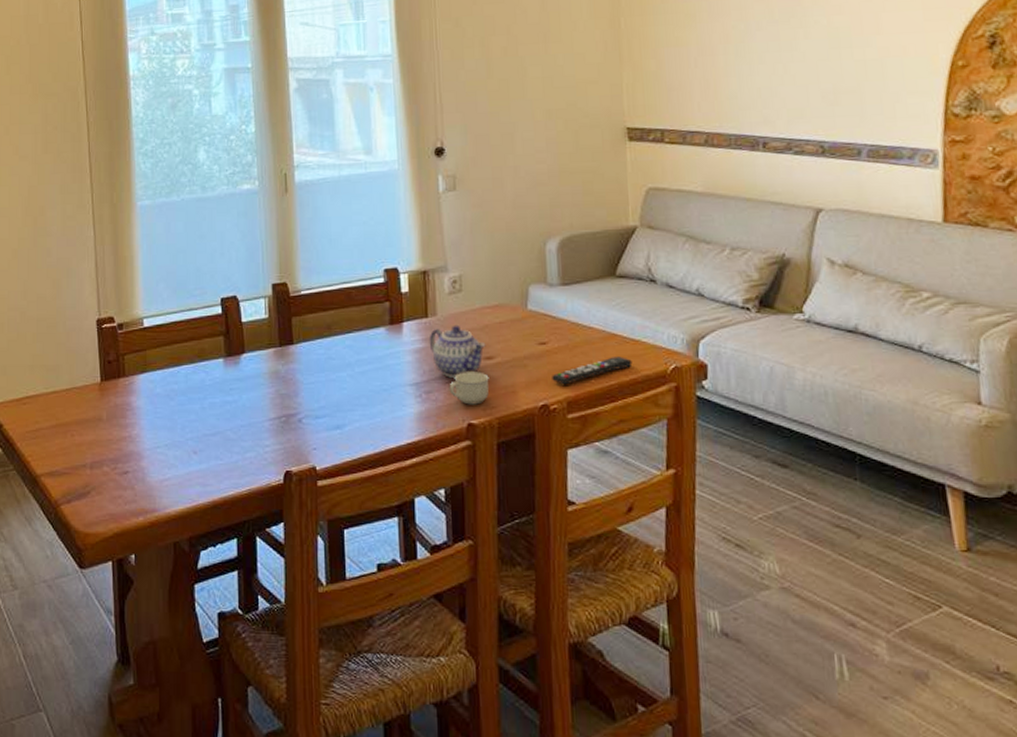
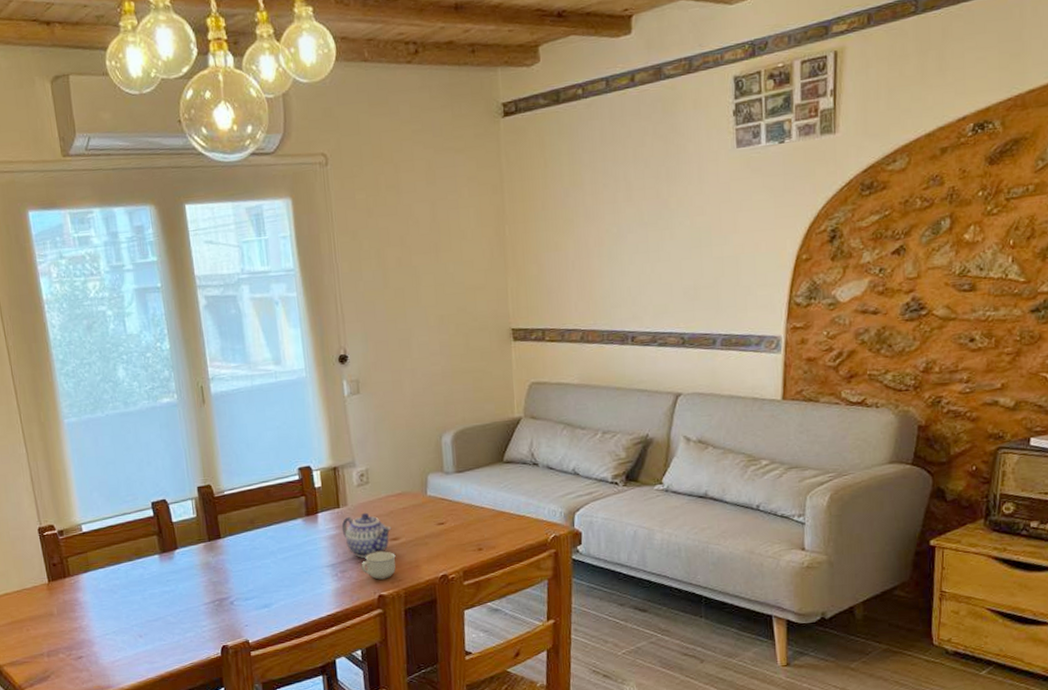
remote control: present [552,357,633,385] -> none [450,530,518,558]

